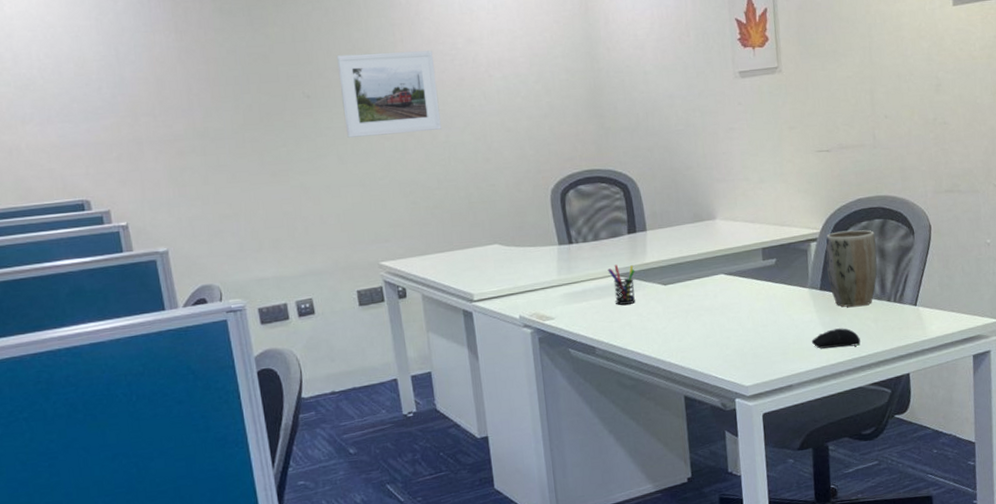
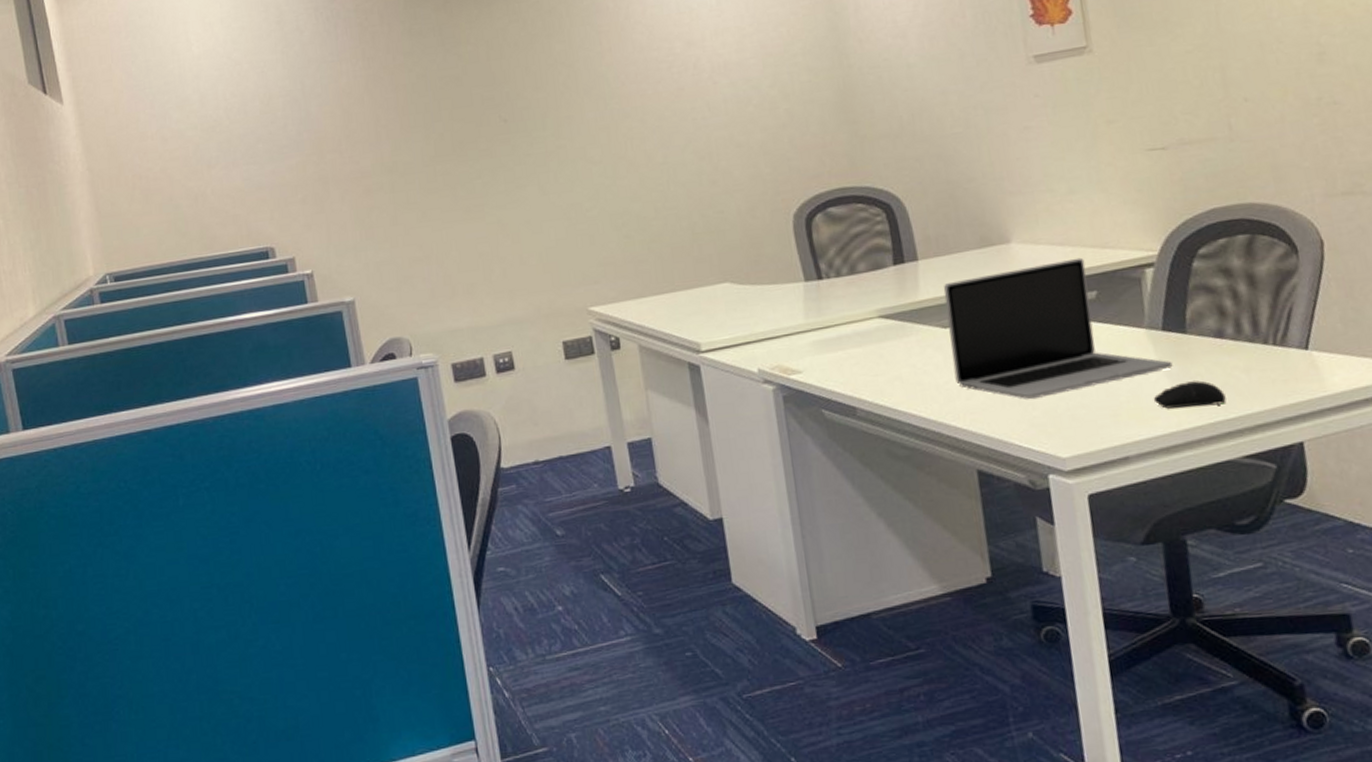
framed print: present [336,50,441,138] -> none [536,58,658,165]
pen holder: present [607,264,635,305] -> none [868,303,906,354]
laptop: none [664,232,826,342] -> present [943,257,1173,400]
plant pot: present [825,230,877,307] -> none [1166,249,1246,353]

